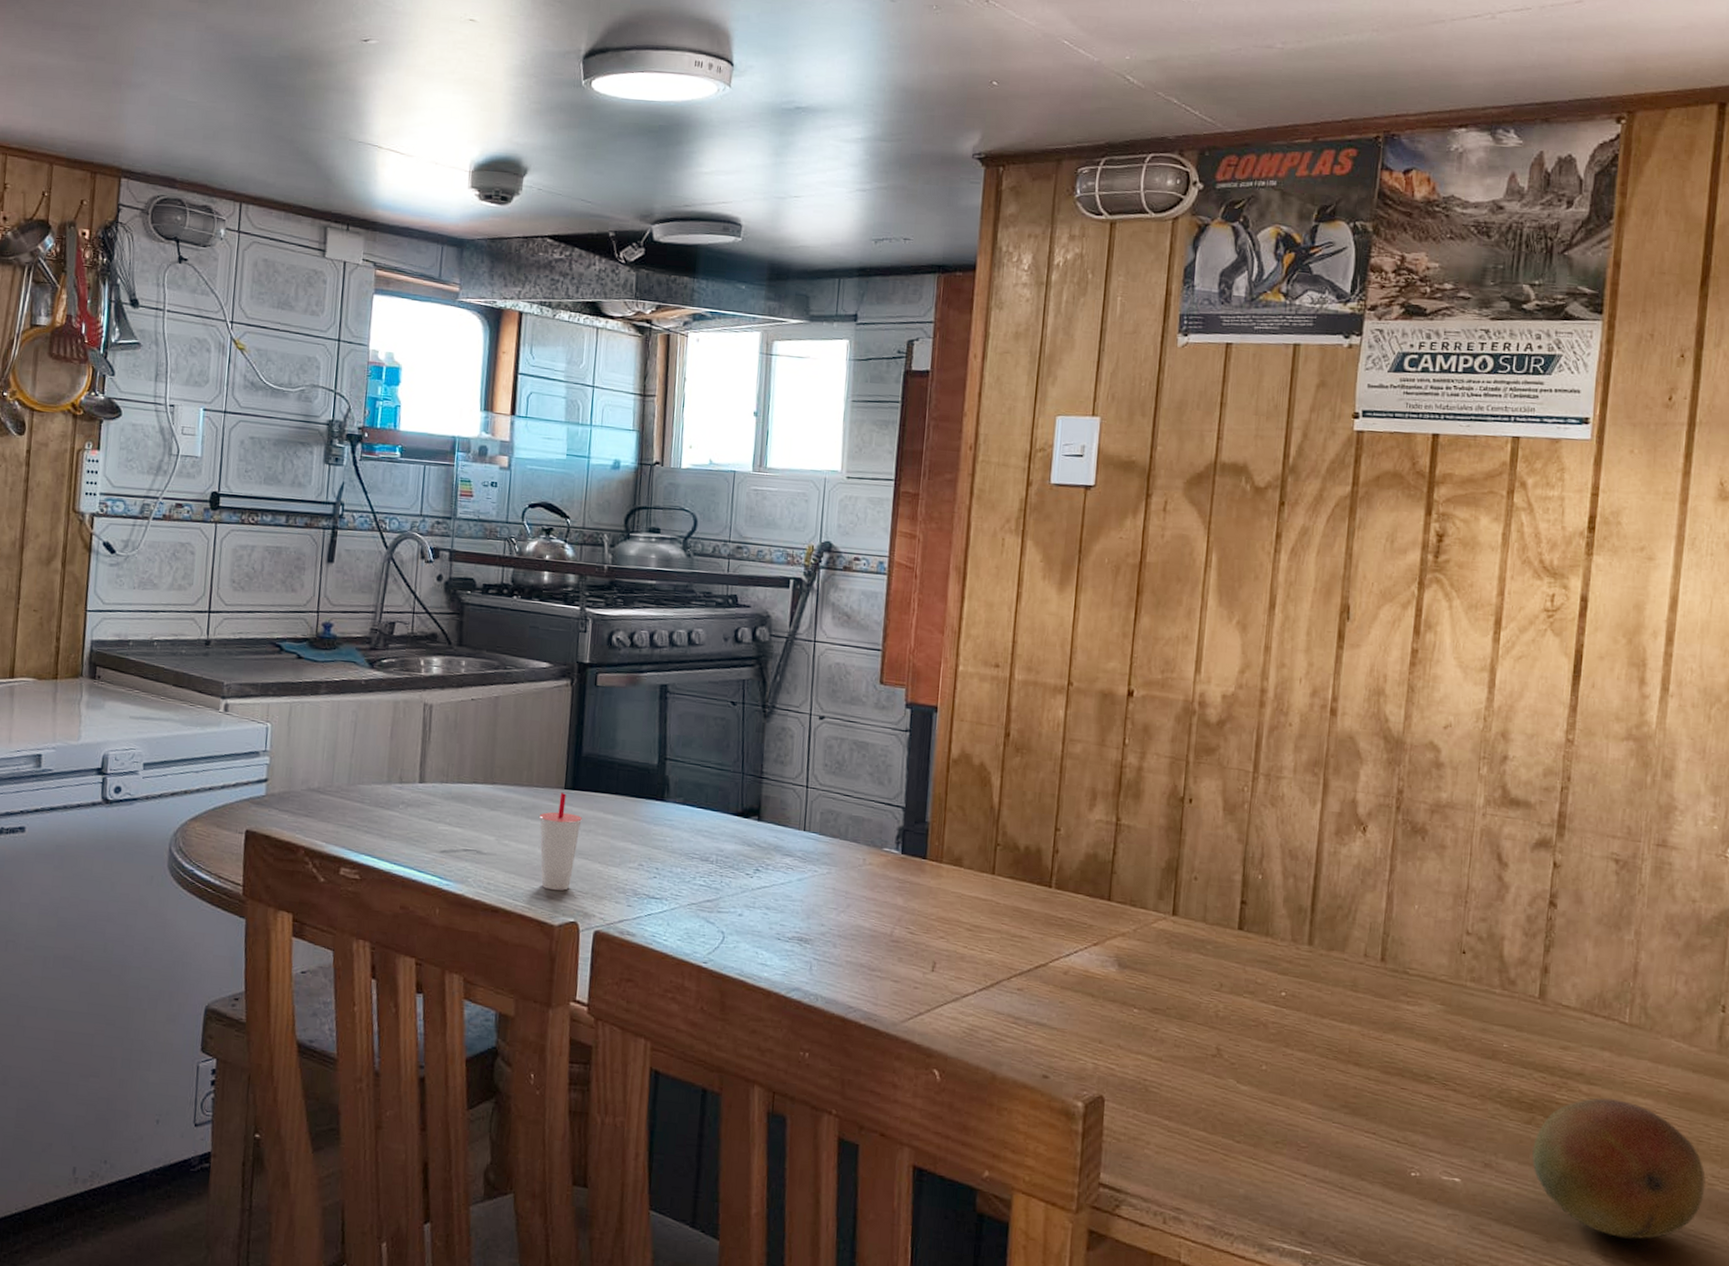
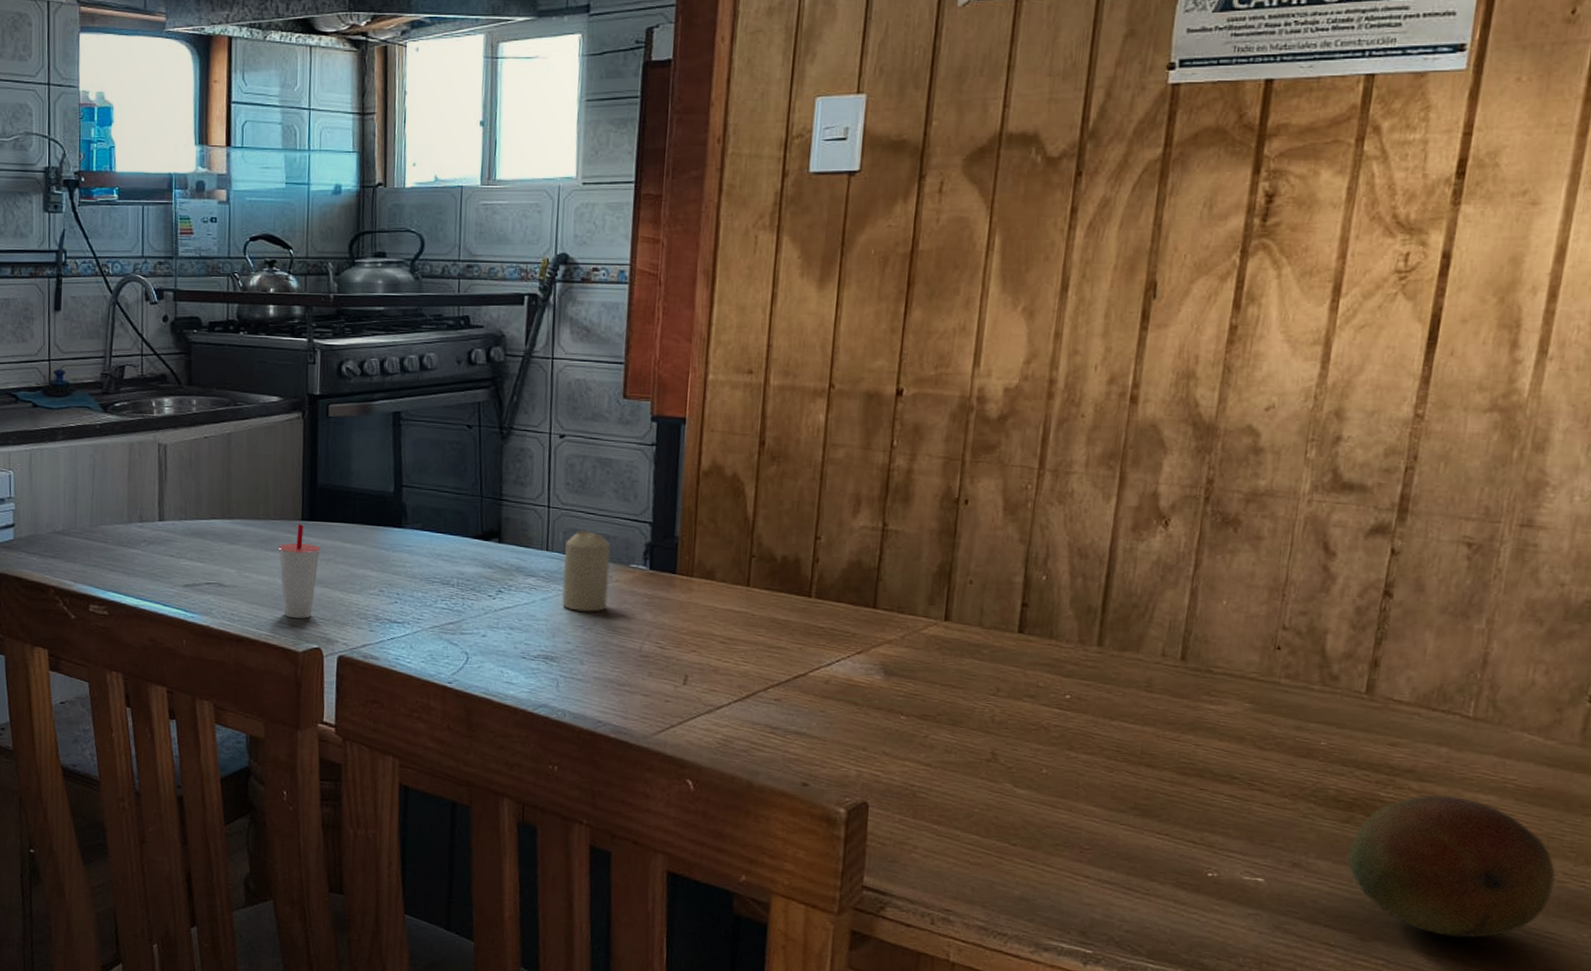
candle: none [817,811,866,895] -> present [561,529,611,612]

